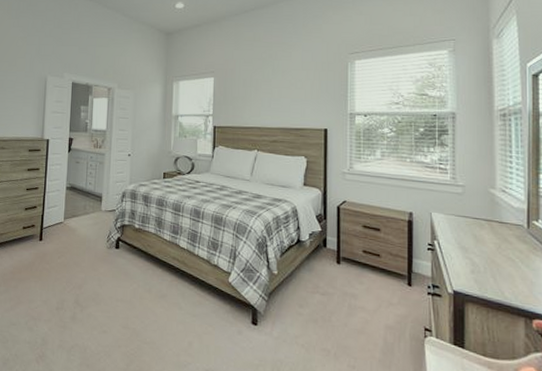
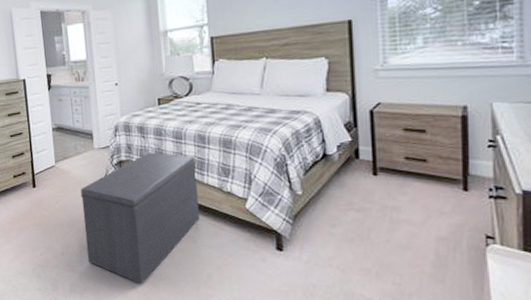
bench: none [80,220,189,345] -> present [80,152,200,283]

